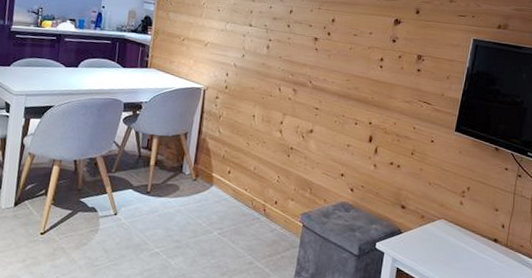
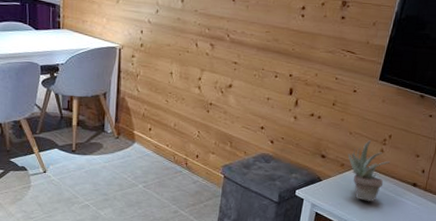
succulent plant: none [427,192,471,257] -> present [348,140,391,201]

